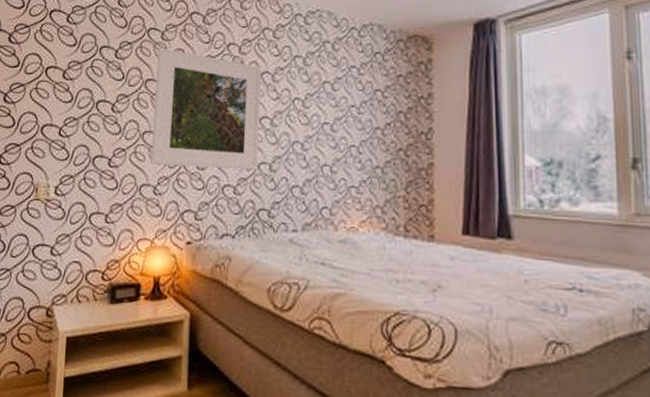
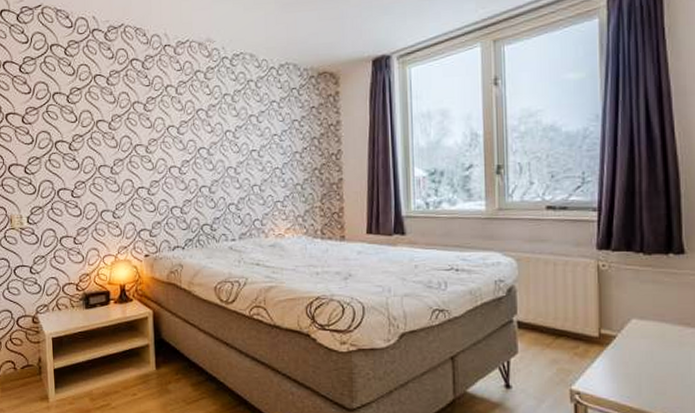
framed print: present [150,47,261,170] -> none [104,91,200,194]

